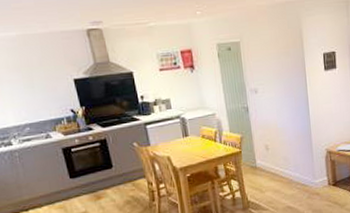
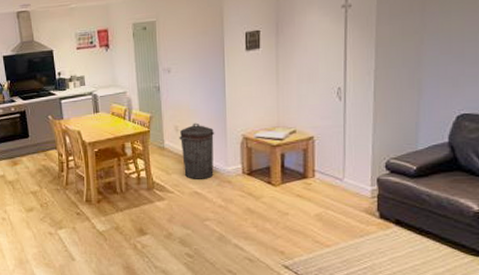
trash can: none [270,140,304,195] -> present [179,122,215,179]

